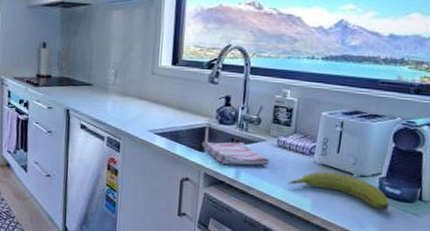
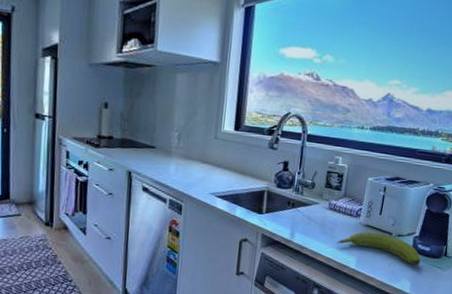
dish towel: present [202,141,269,166] -> none [260,204,321,227]

